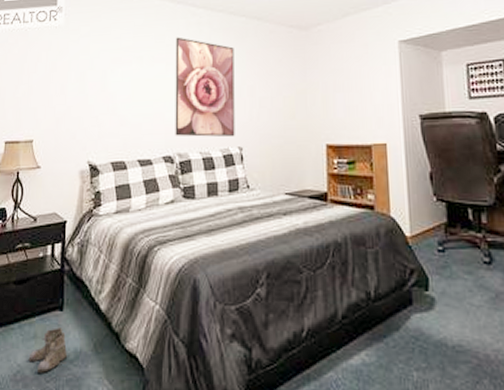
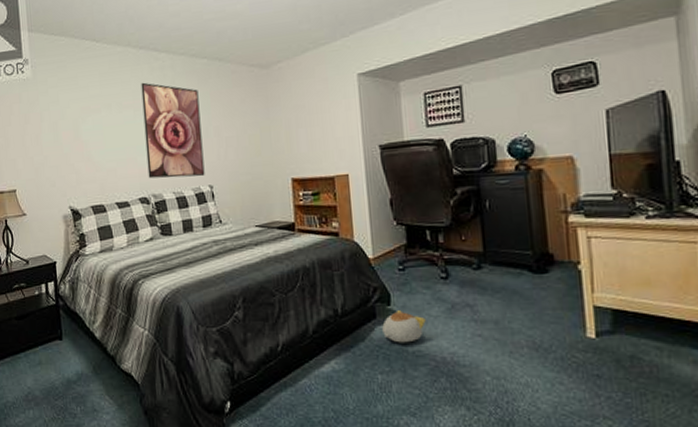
boots: present [28,327,67,373] -> none [36,354,70,393]
plush toy: none [419,297,467,336] -> present [382,310,426,343]

